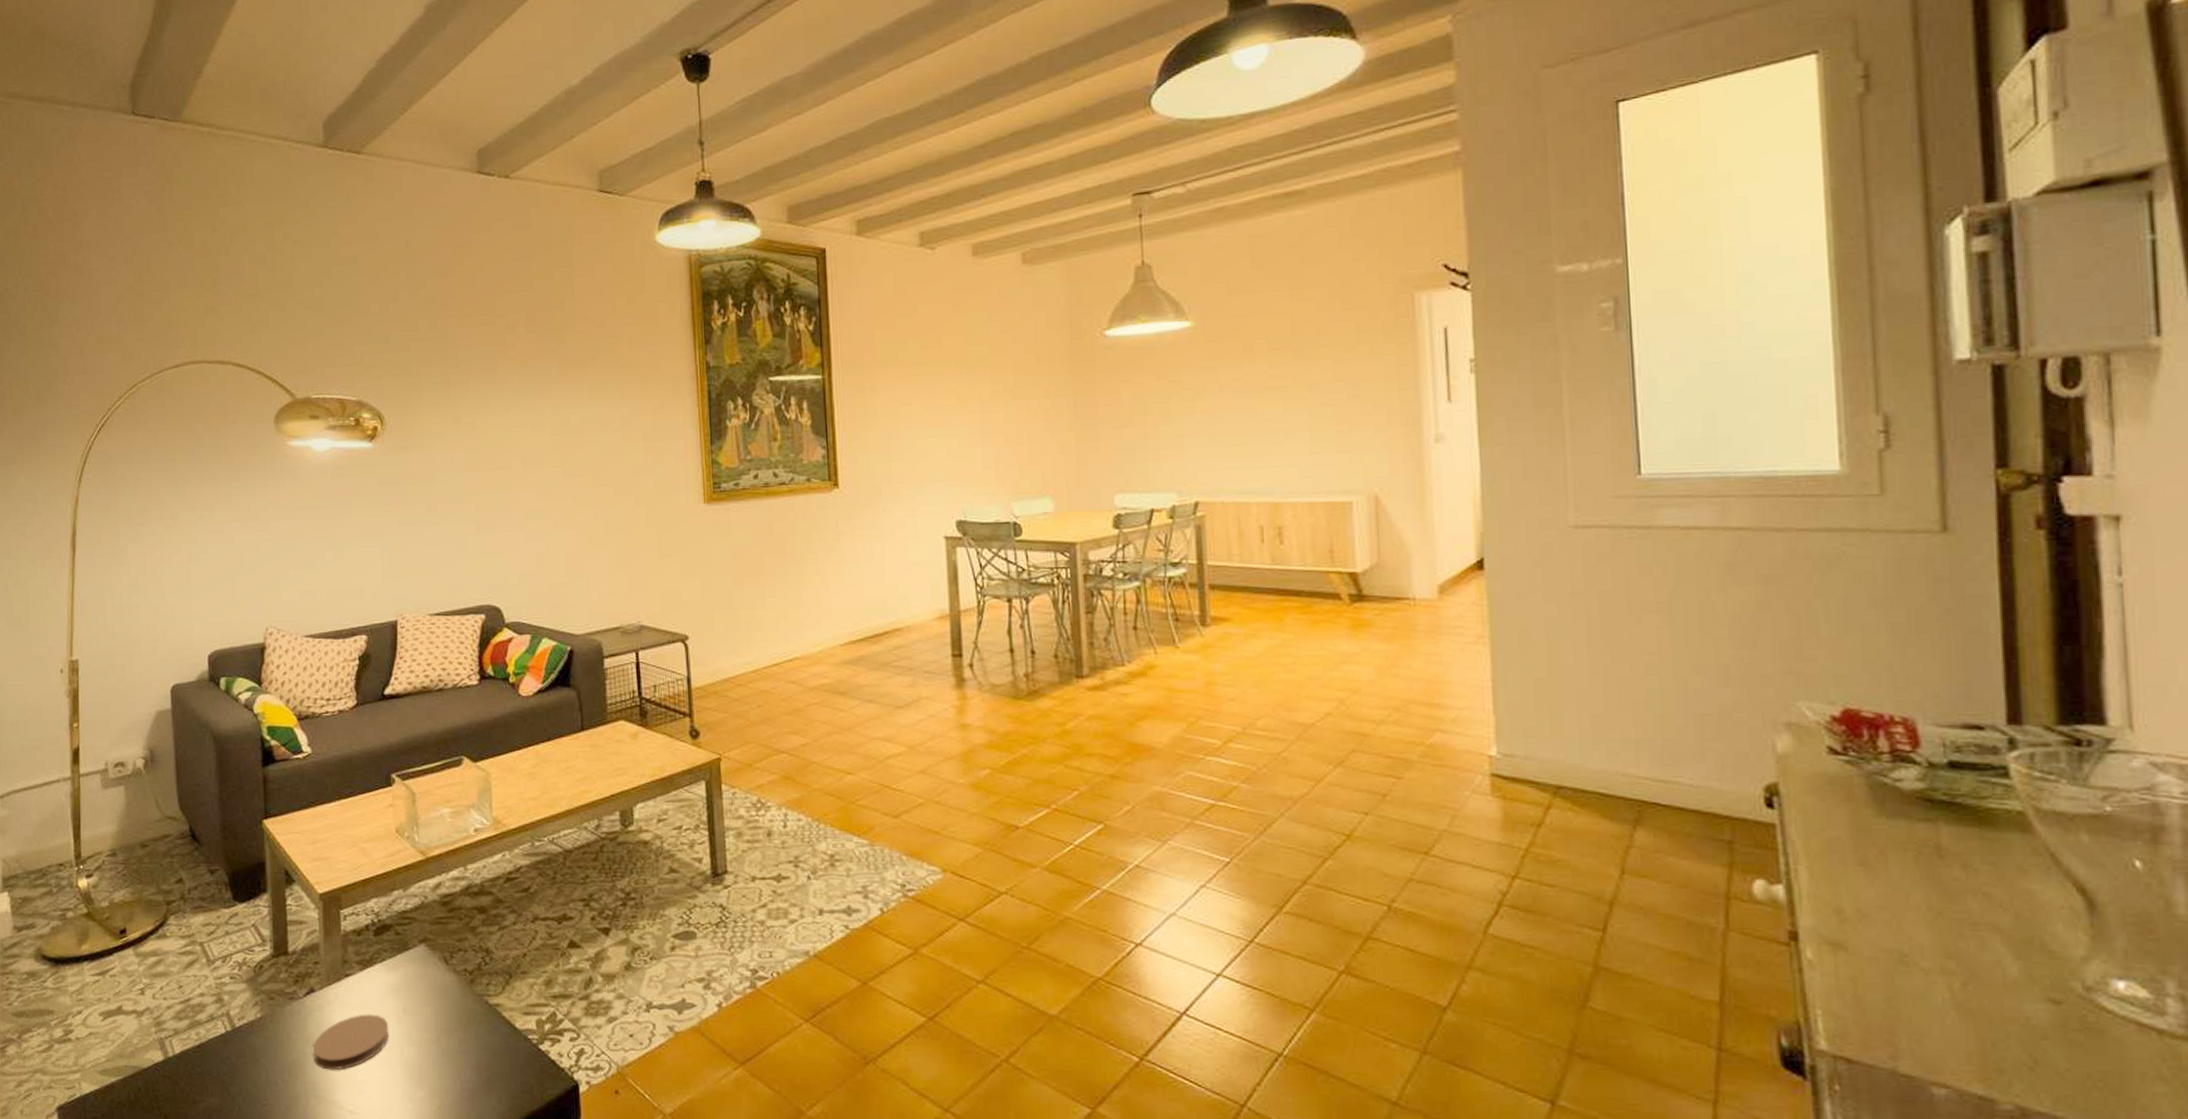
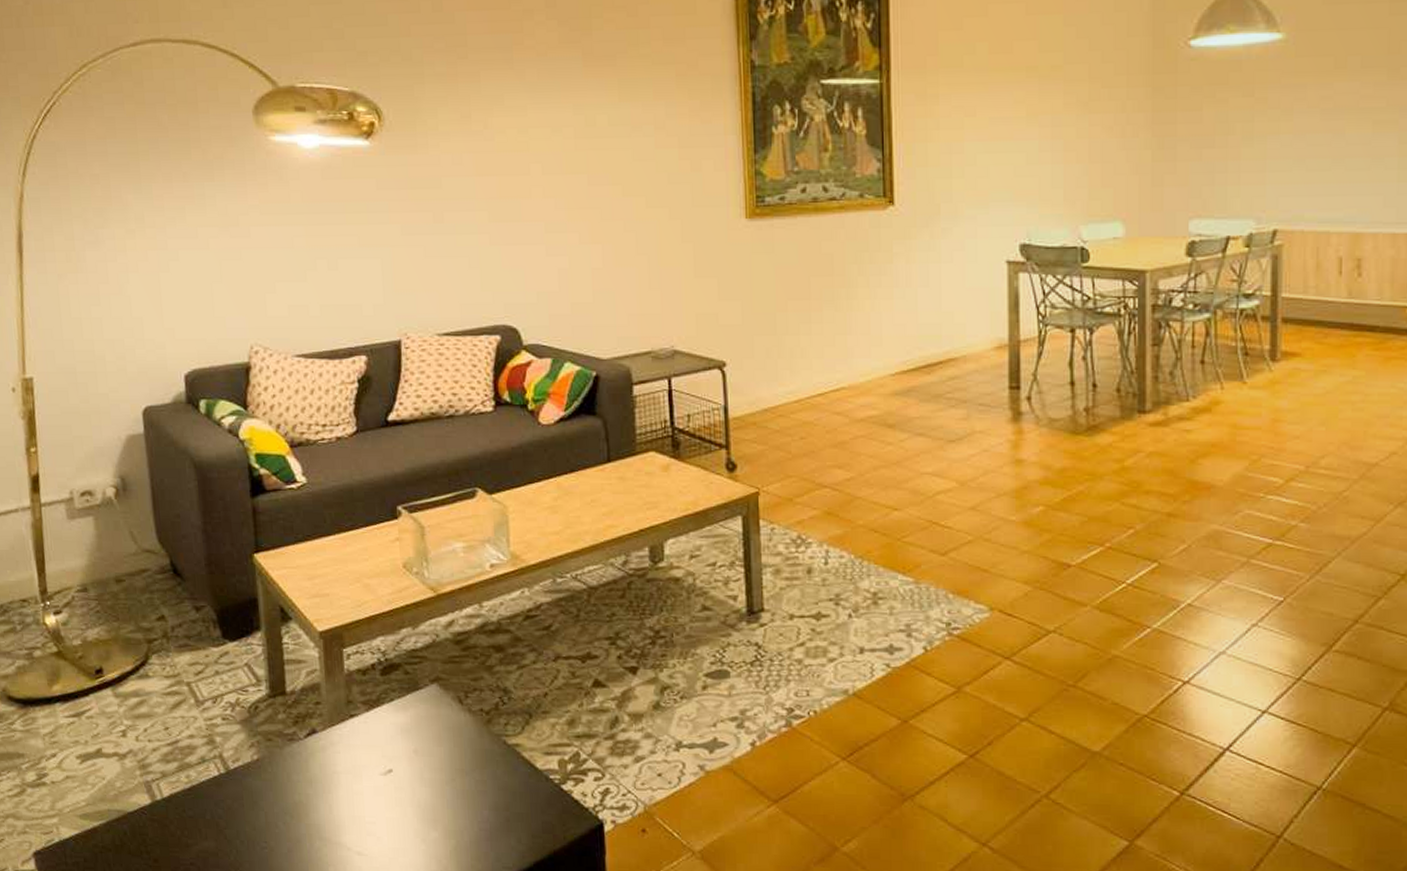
coaster: present [312,1014,390,1071] -> none [315,755,400,812]

